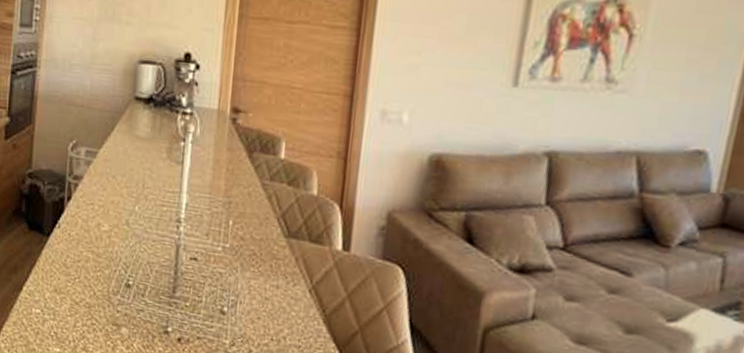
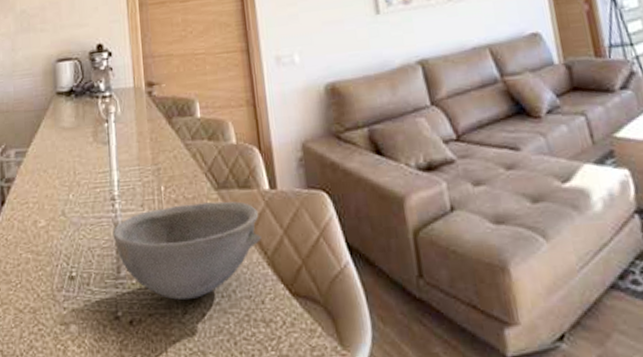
bowl: none [173,241,326,335] -> present [112,201,262,300]

